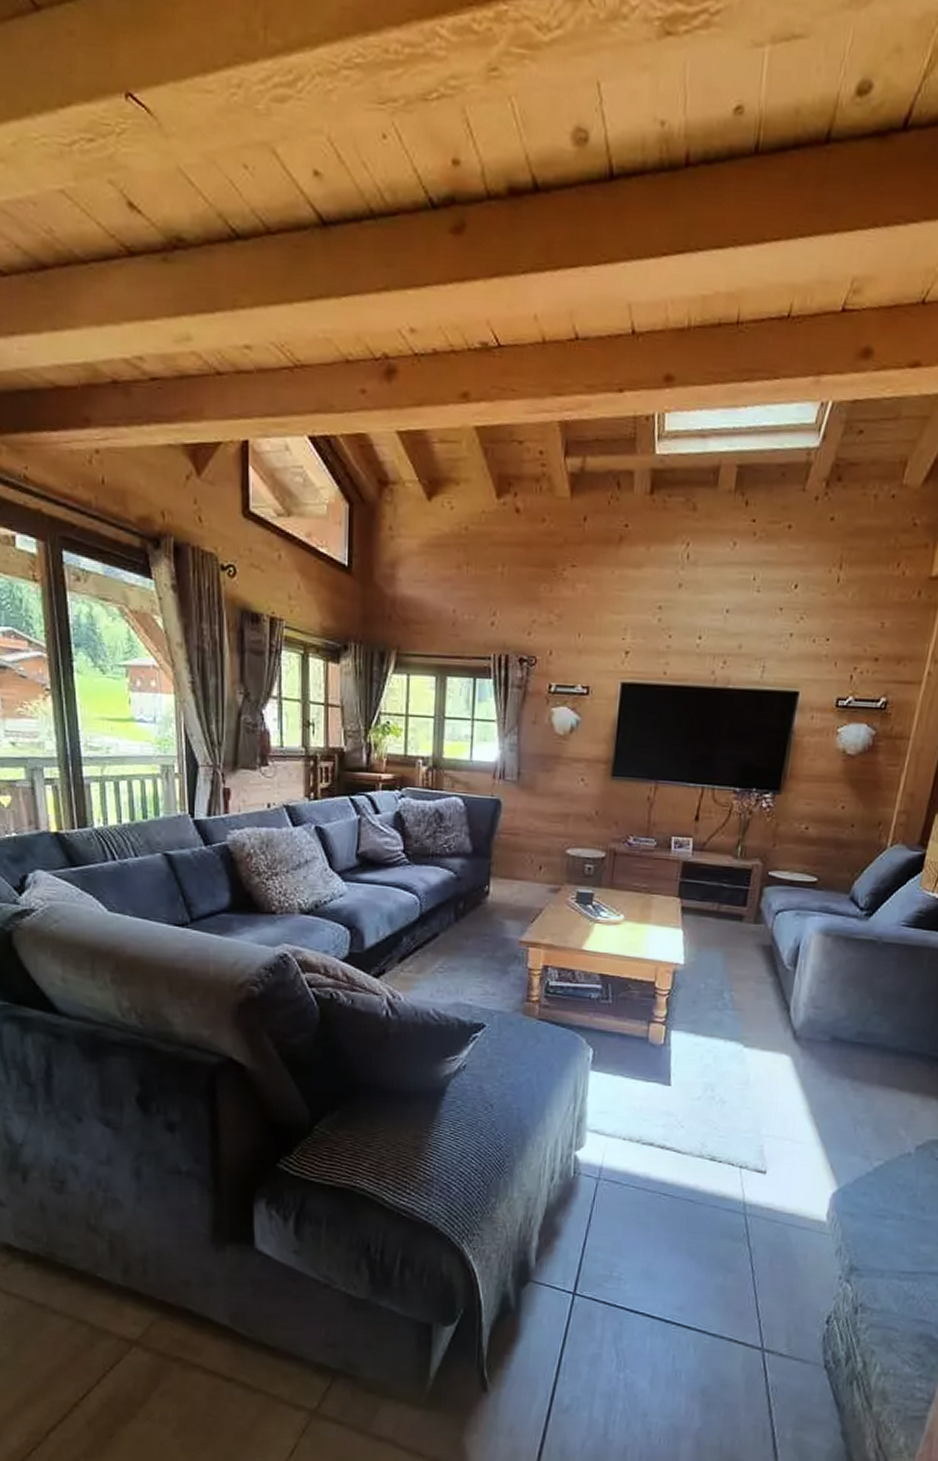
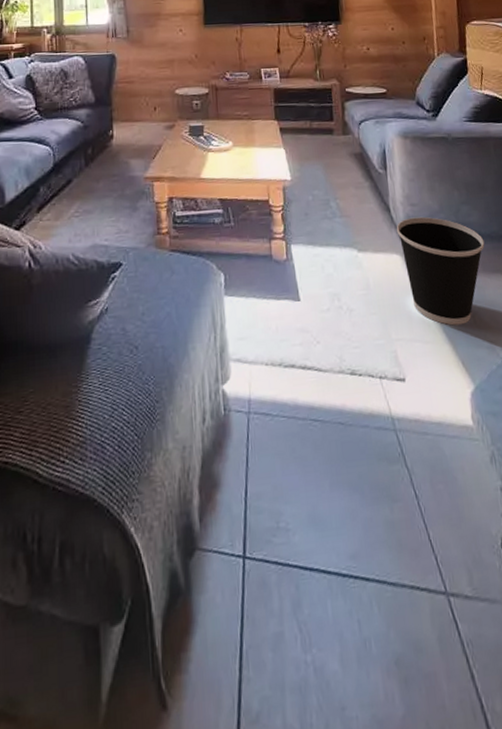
wastebasket: none [792,1020,889,1131] -> present [396,216,485,326]

